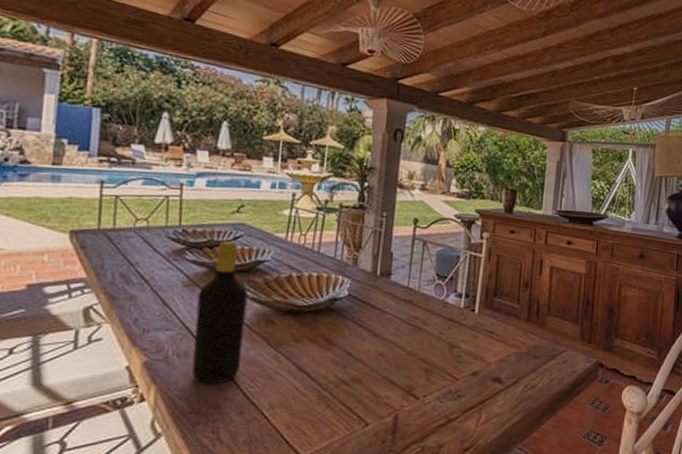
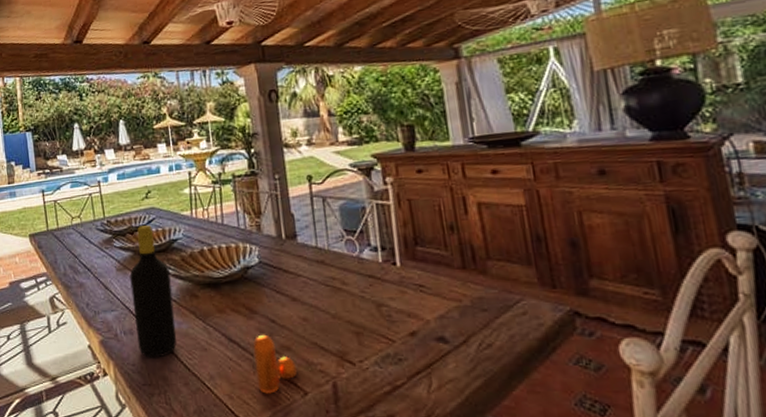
pepper shaker: none [319,366,364,424] -> present [252,334,298,394]

